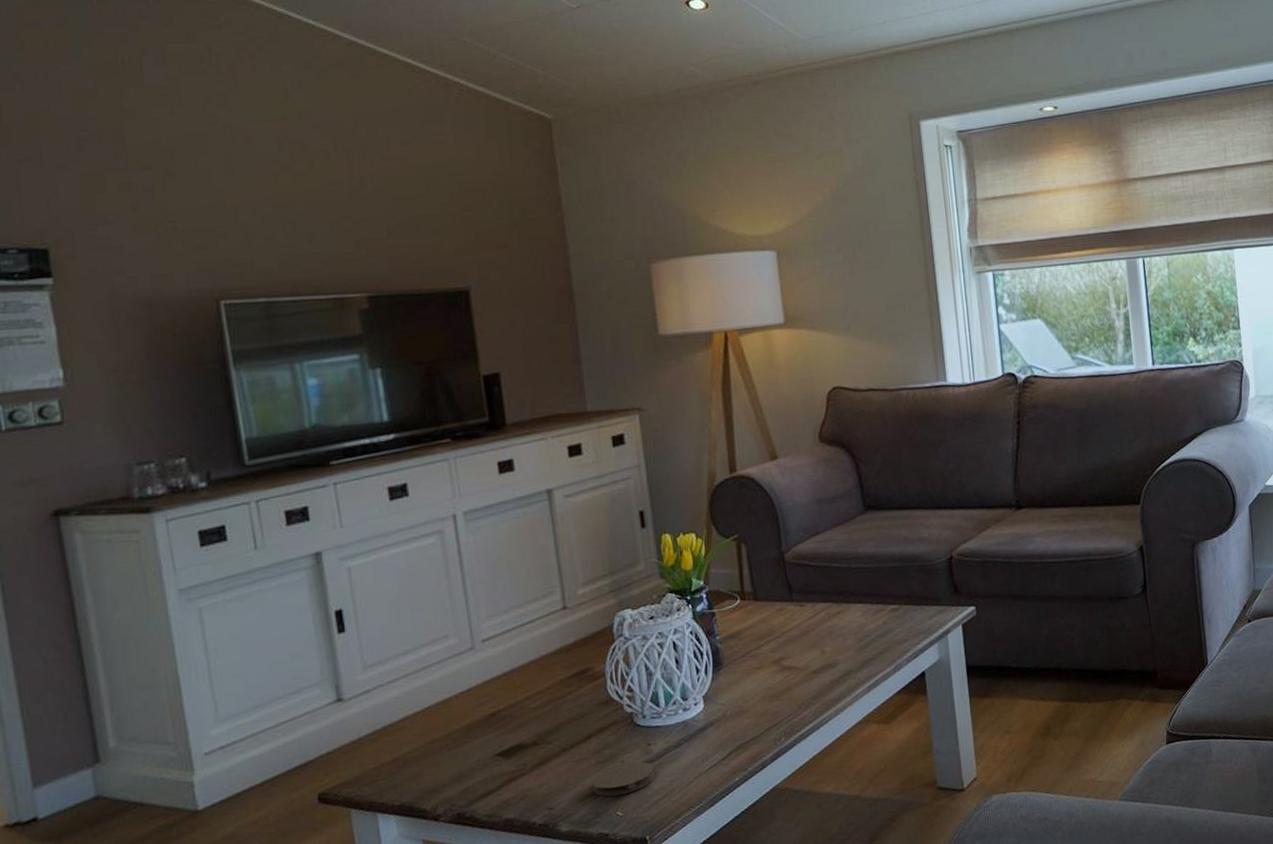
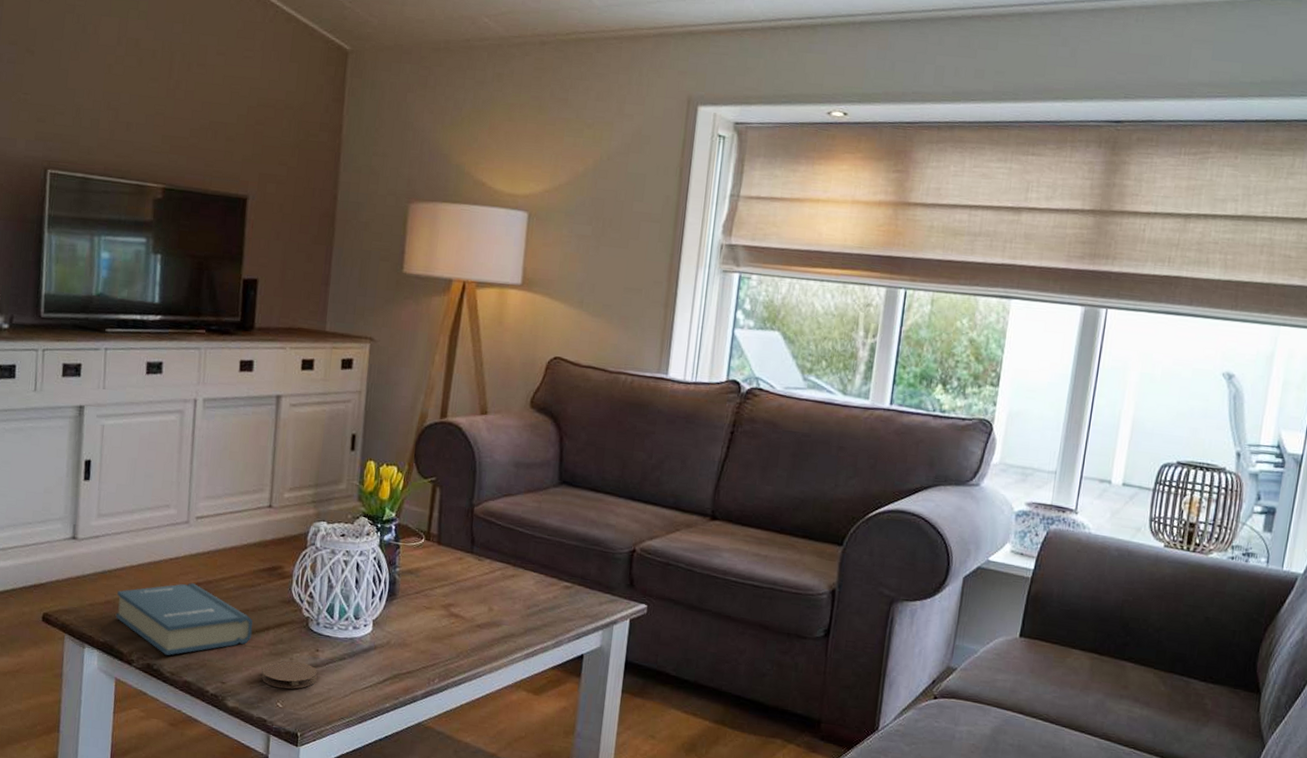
hardback book: none [405,712,573,798] -> present [115,583,254,655]

